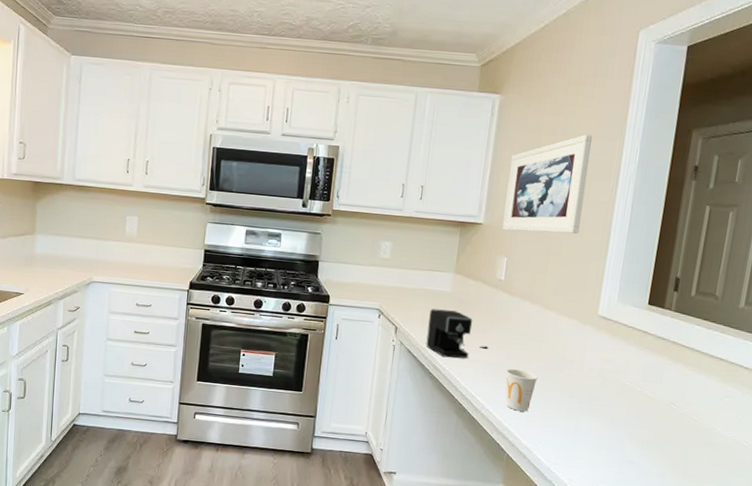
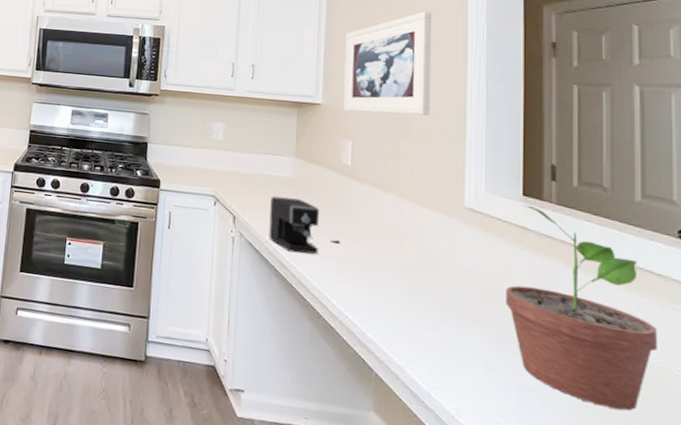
cup: present [505,369,538,412] -> none [363,268,403,321]
potted plant: none [620,312,736,474] -> present [506,205,657,411]

